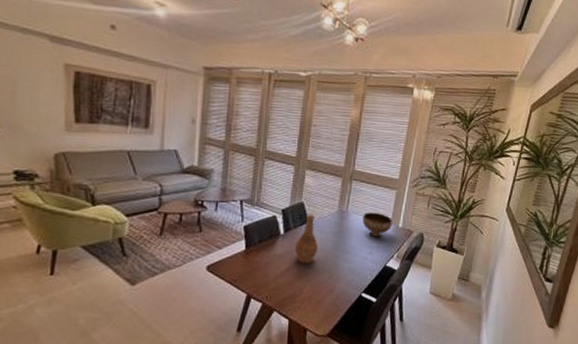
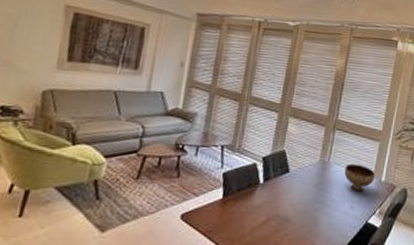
vase: present [295,214,319,264] -> none [274,163,298,217]

